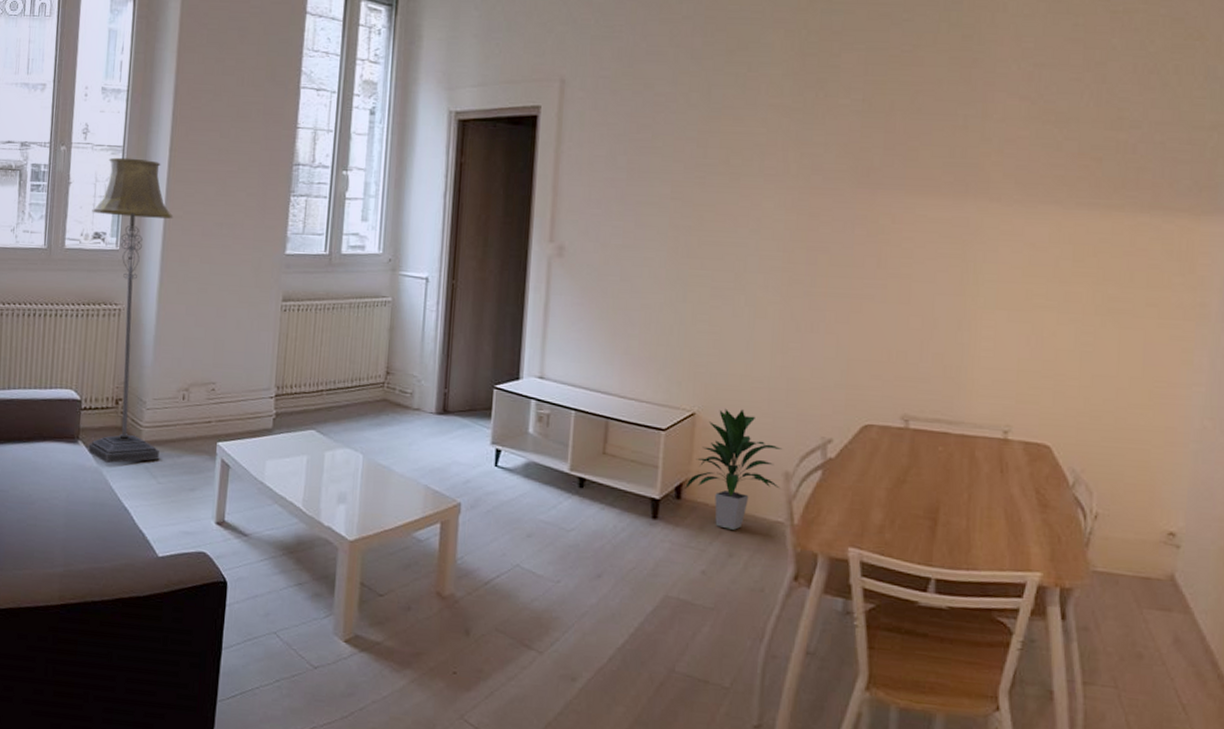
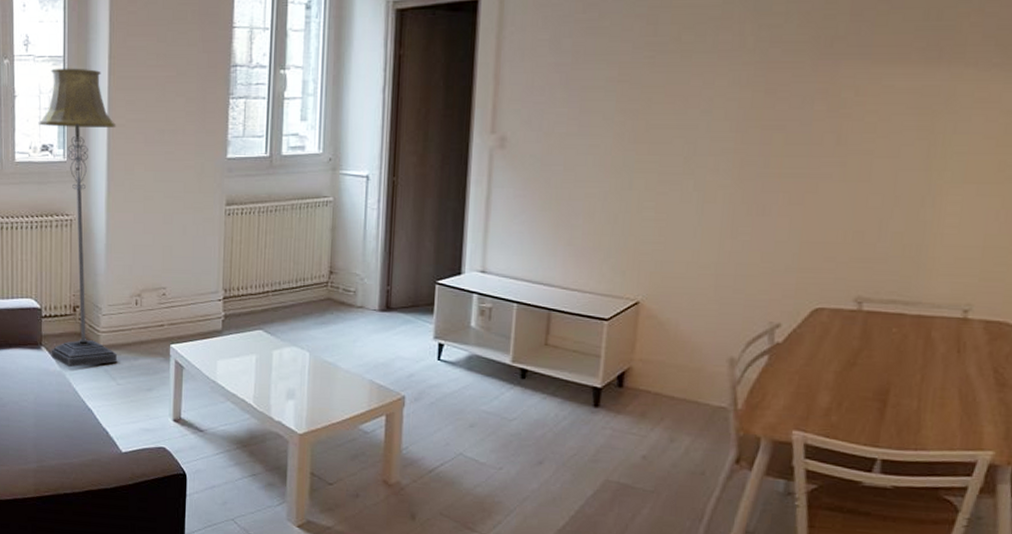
indoor plant: present [685,408,783,530] -> none [627,296,728,416]

